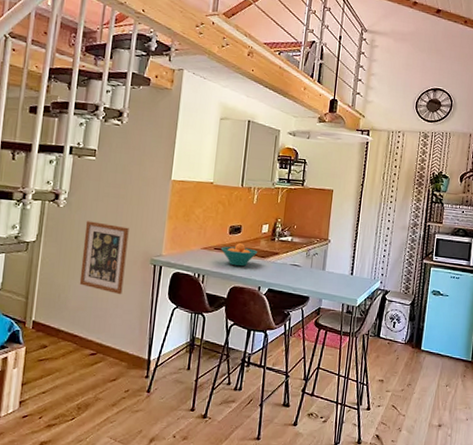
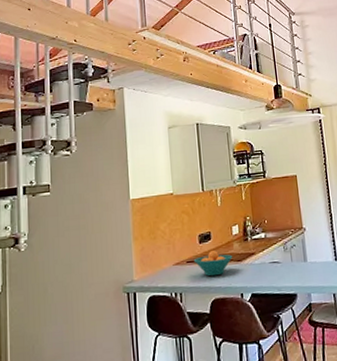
wall art: present [79,221,129,295] -> none [50,258,99,334]

